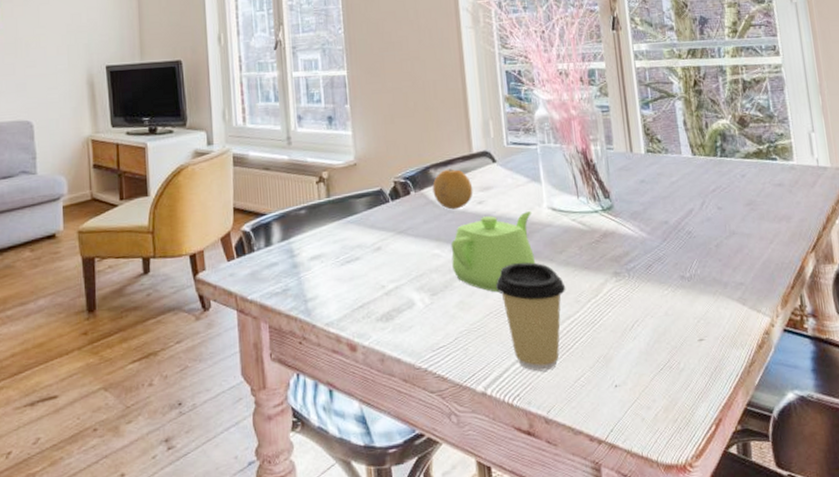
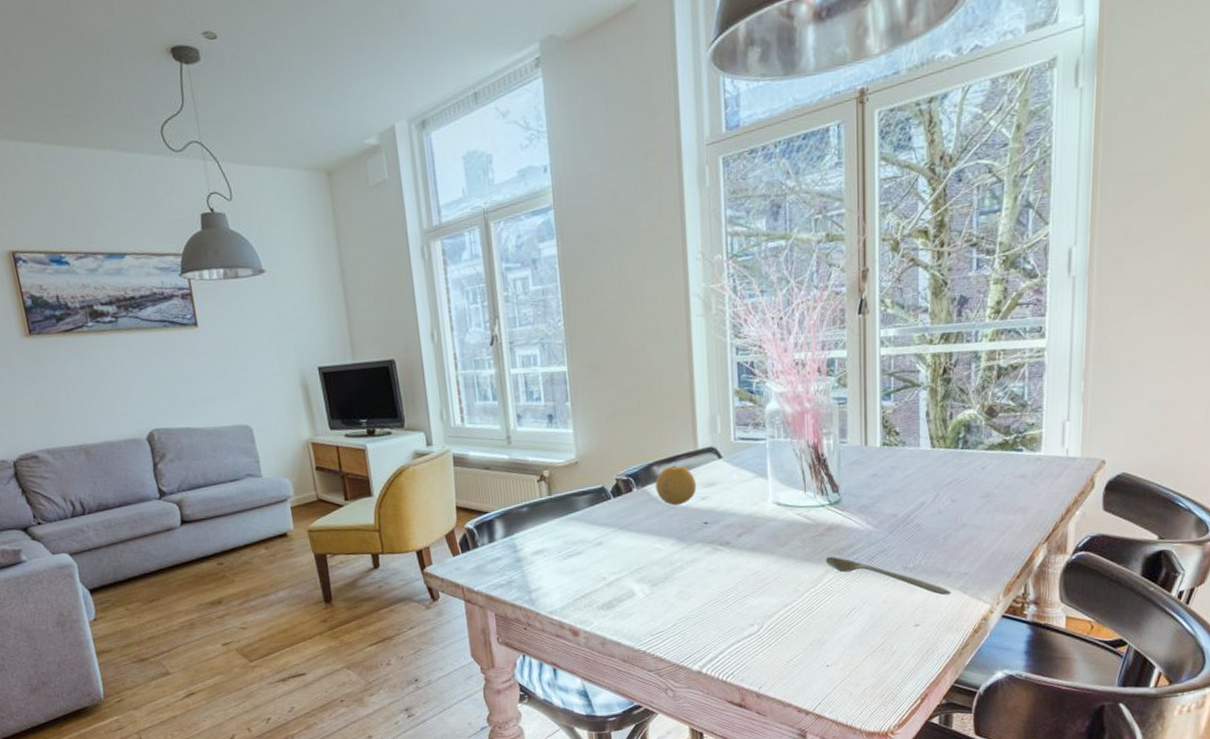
teapot: present [450,211,536,293] -> none [672,506,757,583]
coffee cup: present [495,262,566,372] -> none [715,555,786,654]
spoon: none [603,264,731,307] -> present [825,556,951,596]

